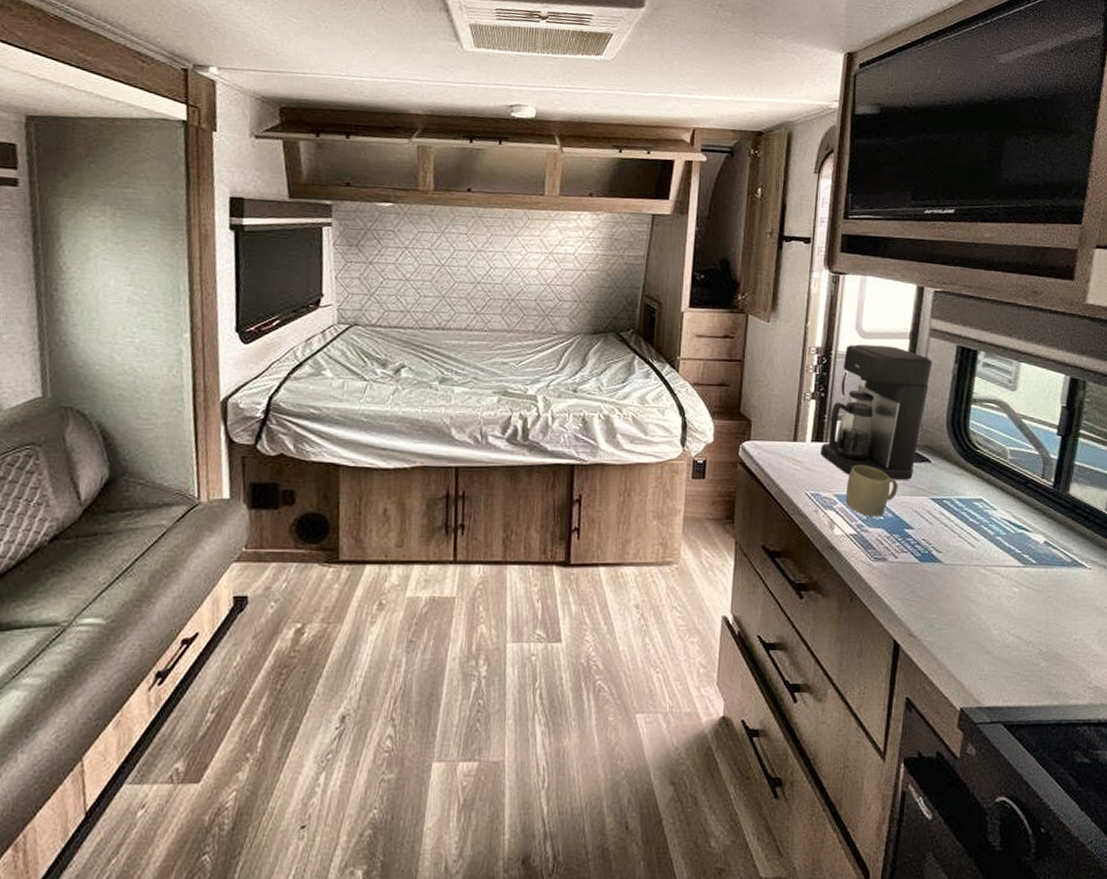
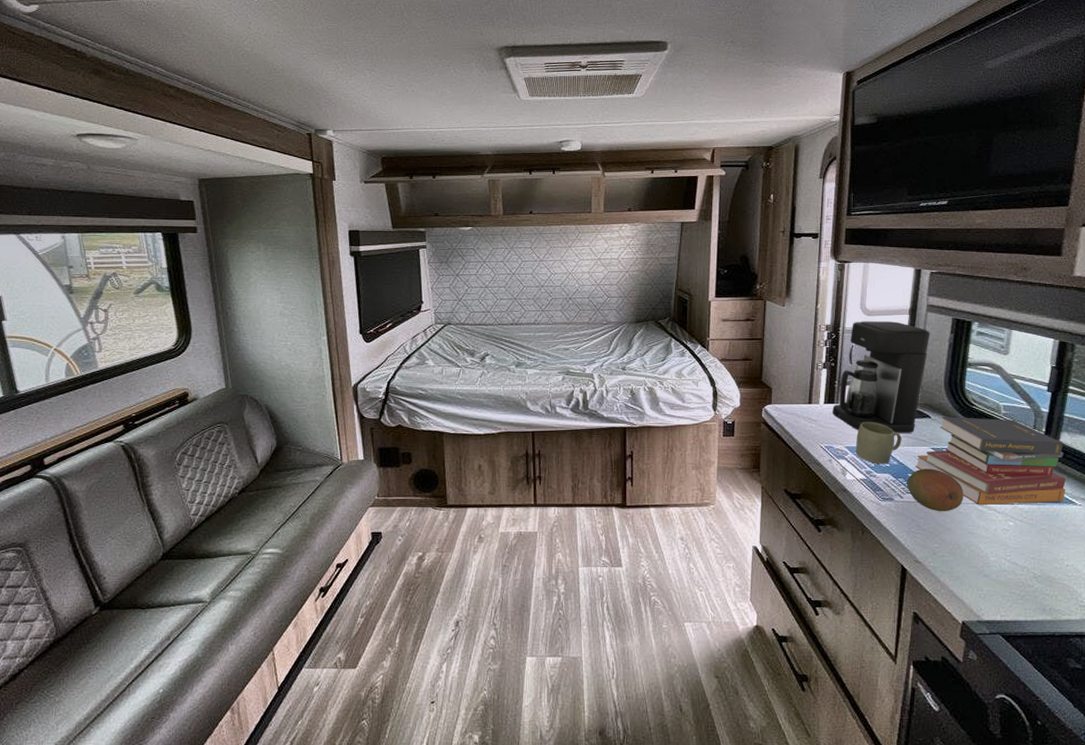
fruit: none [902,522,965,576] -> present [907,468,964,512]
books: none [913,461,1076,567] -> present [916,416,1067,505]

